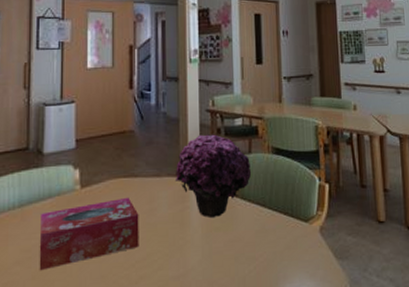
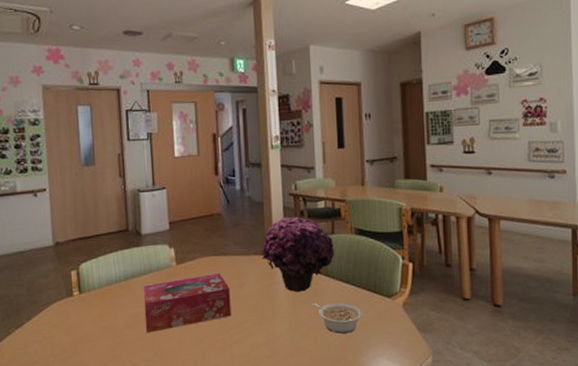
legume: none [227,228,279,264] -> present [312,302,363,334]

